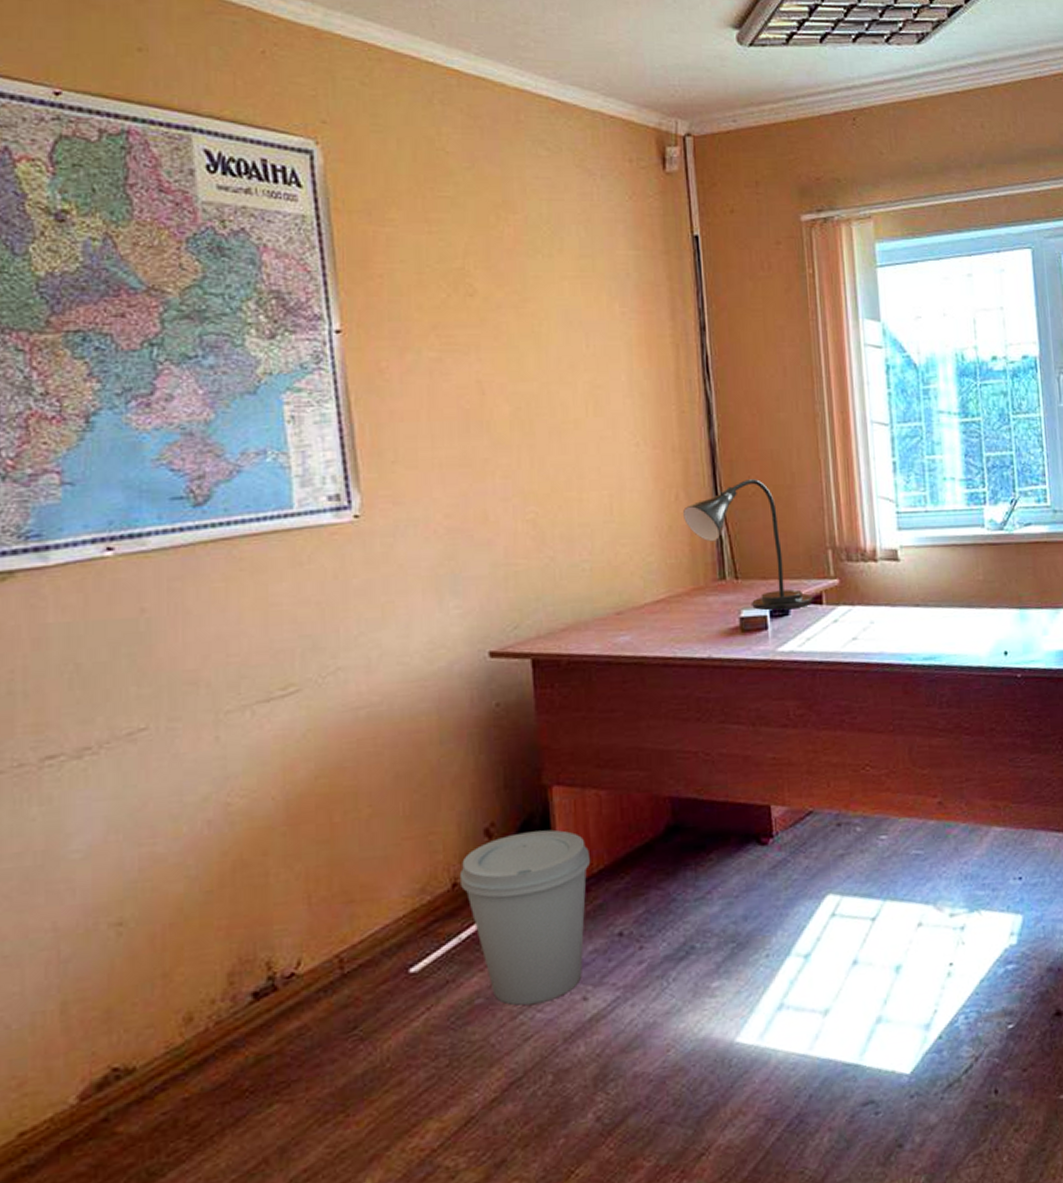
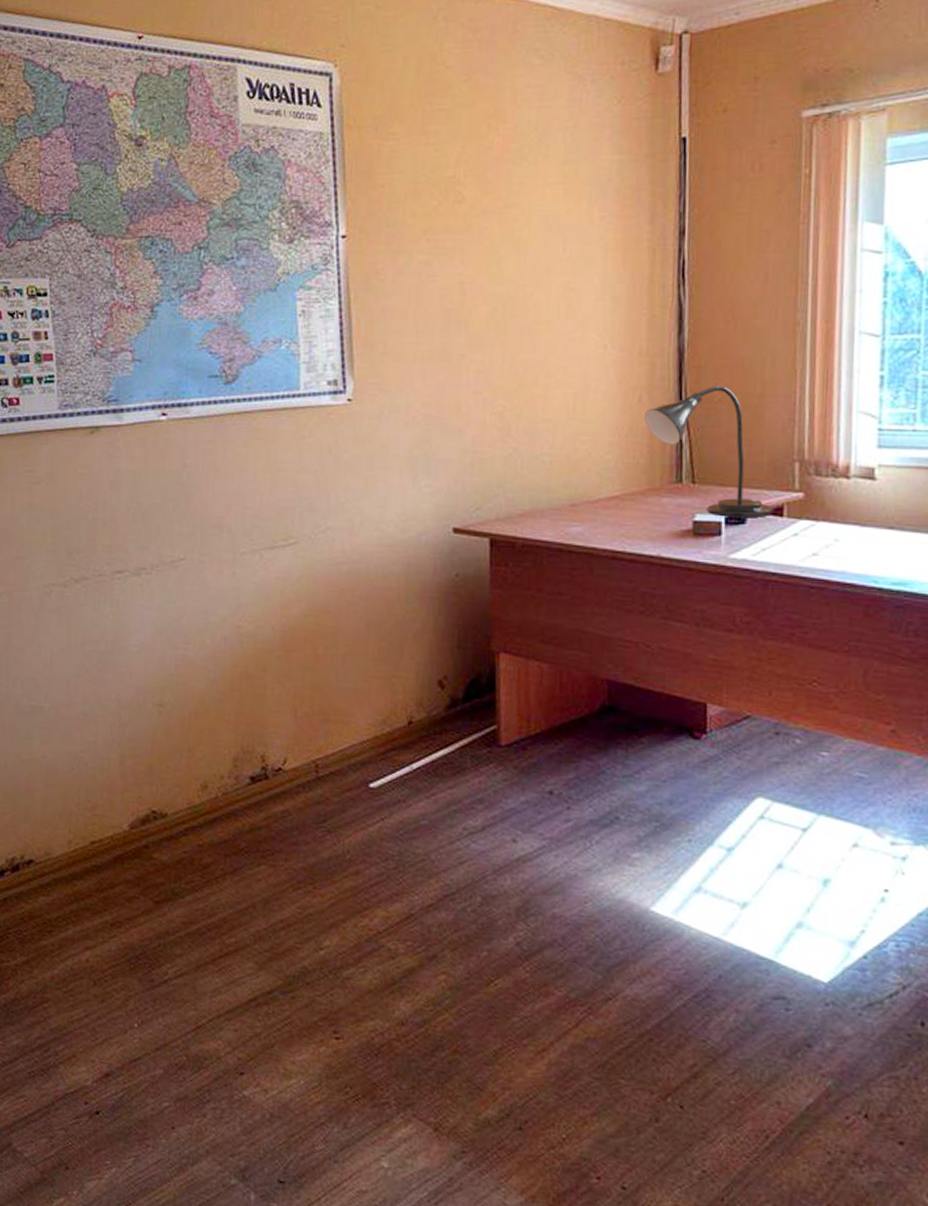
coffee cup: present [459,829,591,1006] -> none [414,688,529,836]

